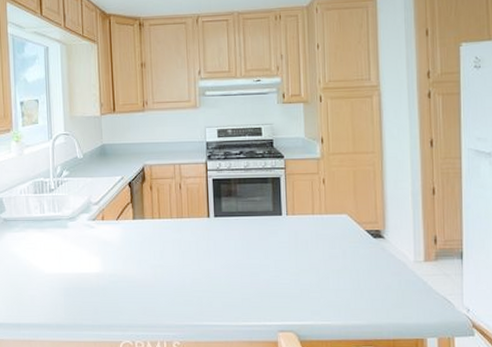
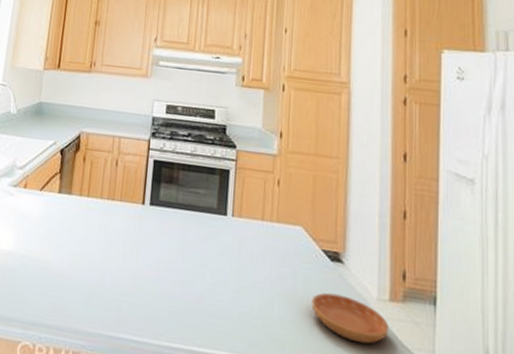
saucer: none [360,263,425,298] -> present [311,292,389,344]

